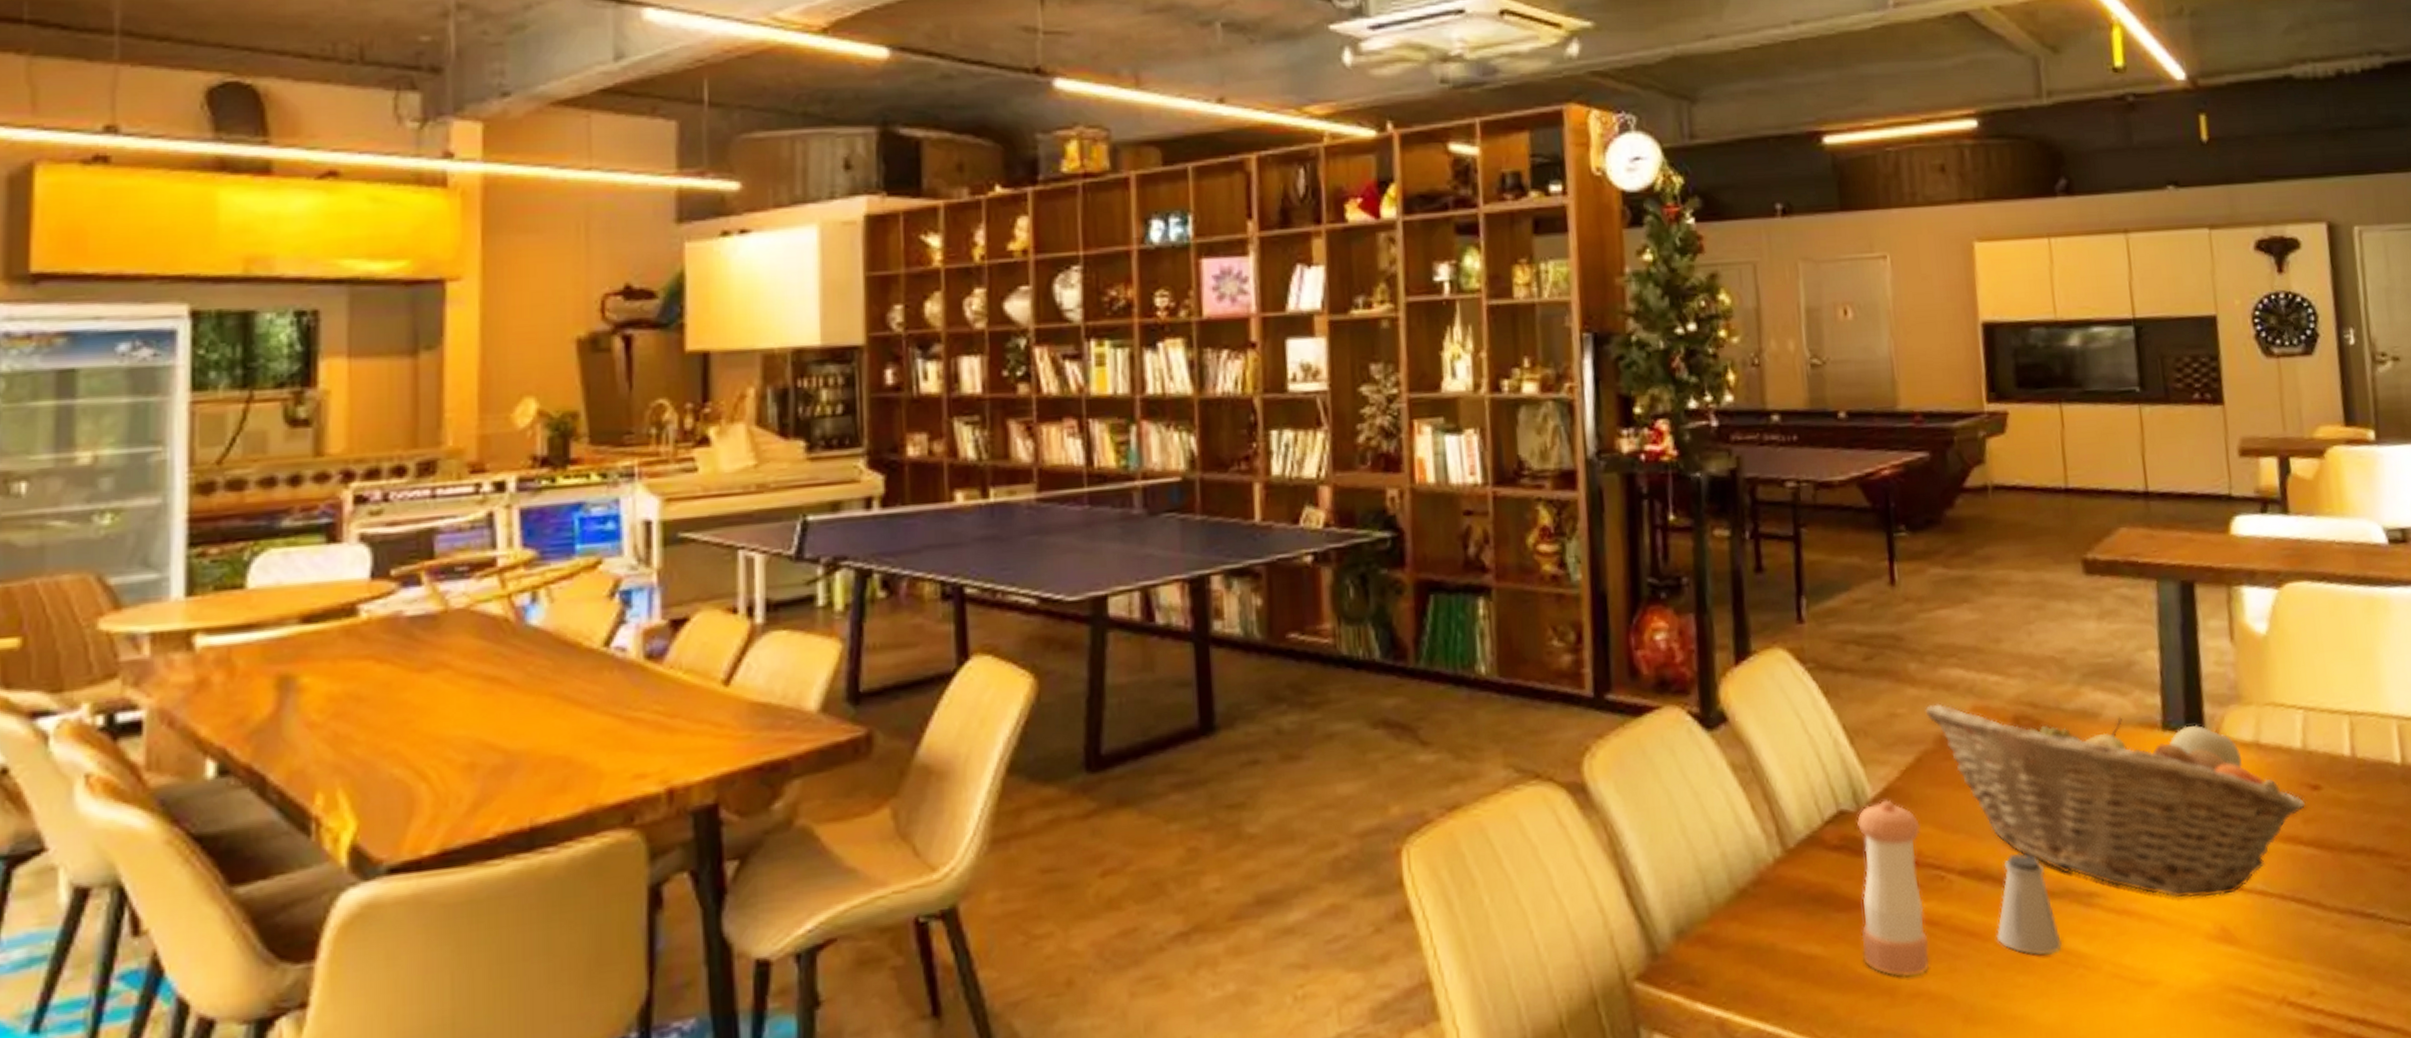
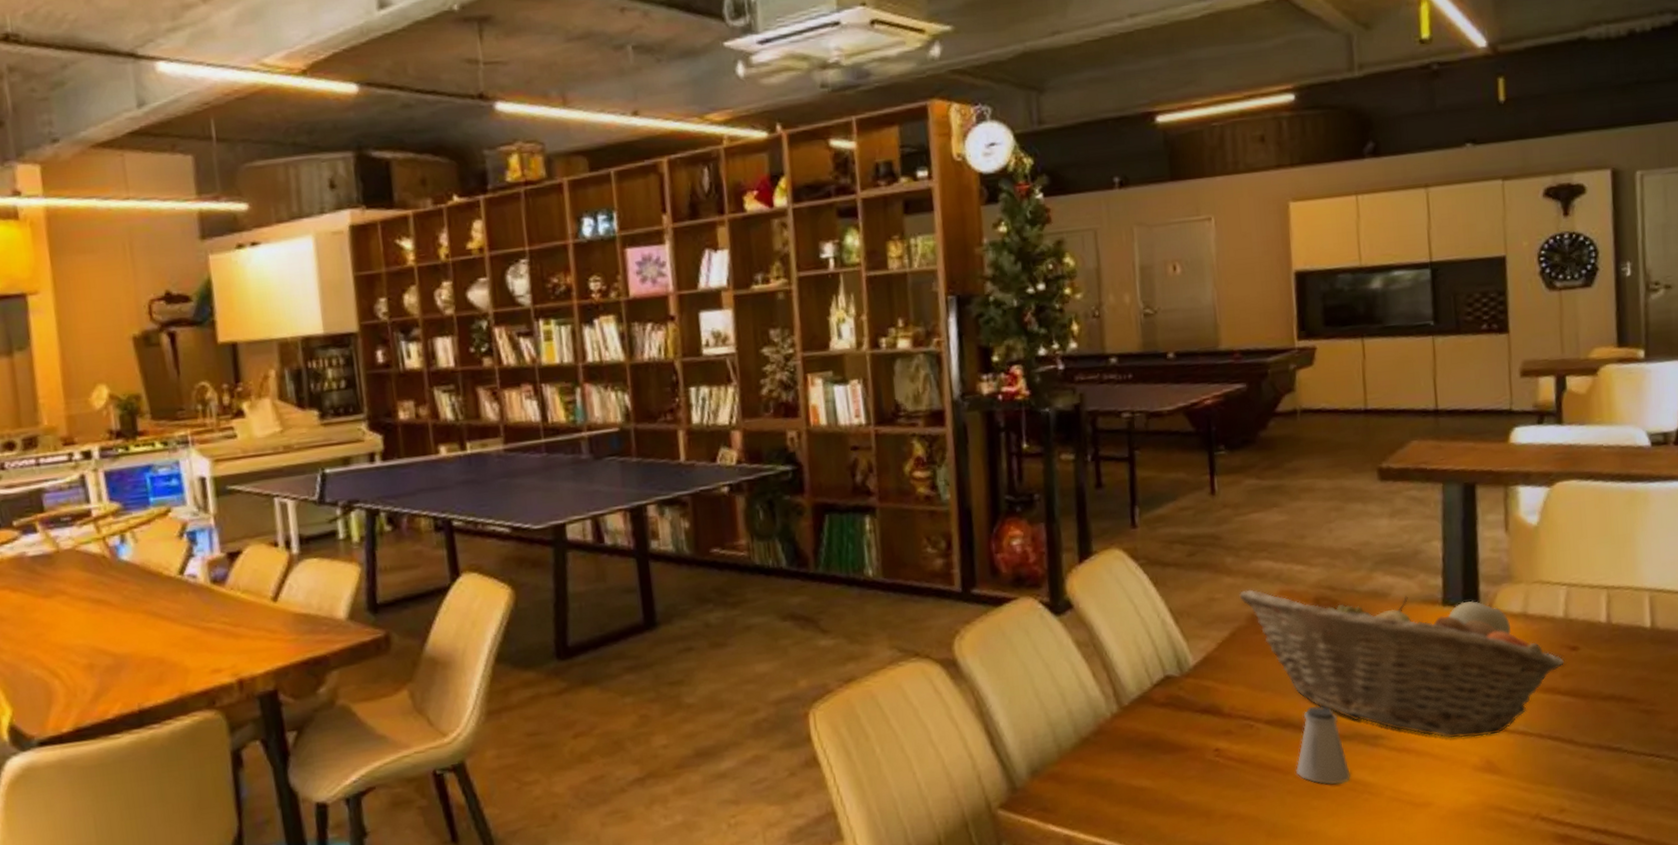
pepper shaker: present [1857,799,1929,977] -> none [1181,666,1239,803]

